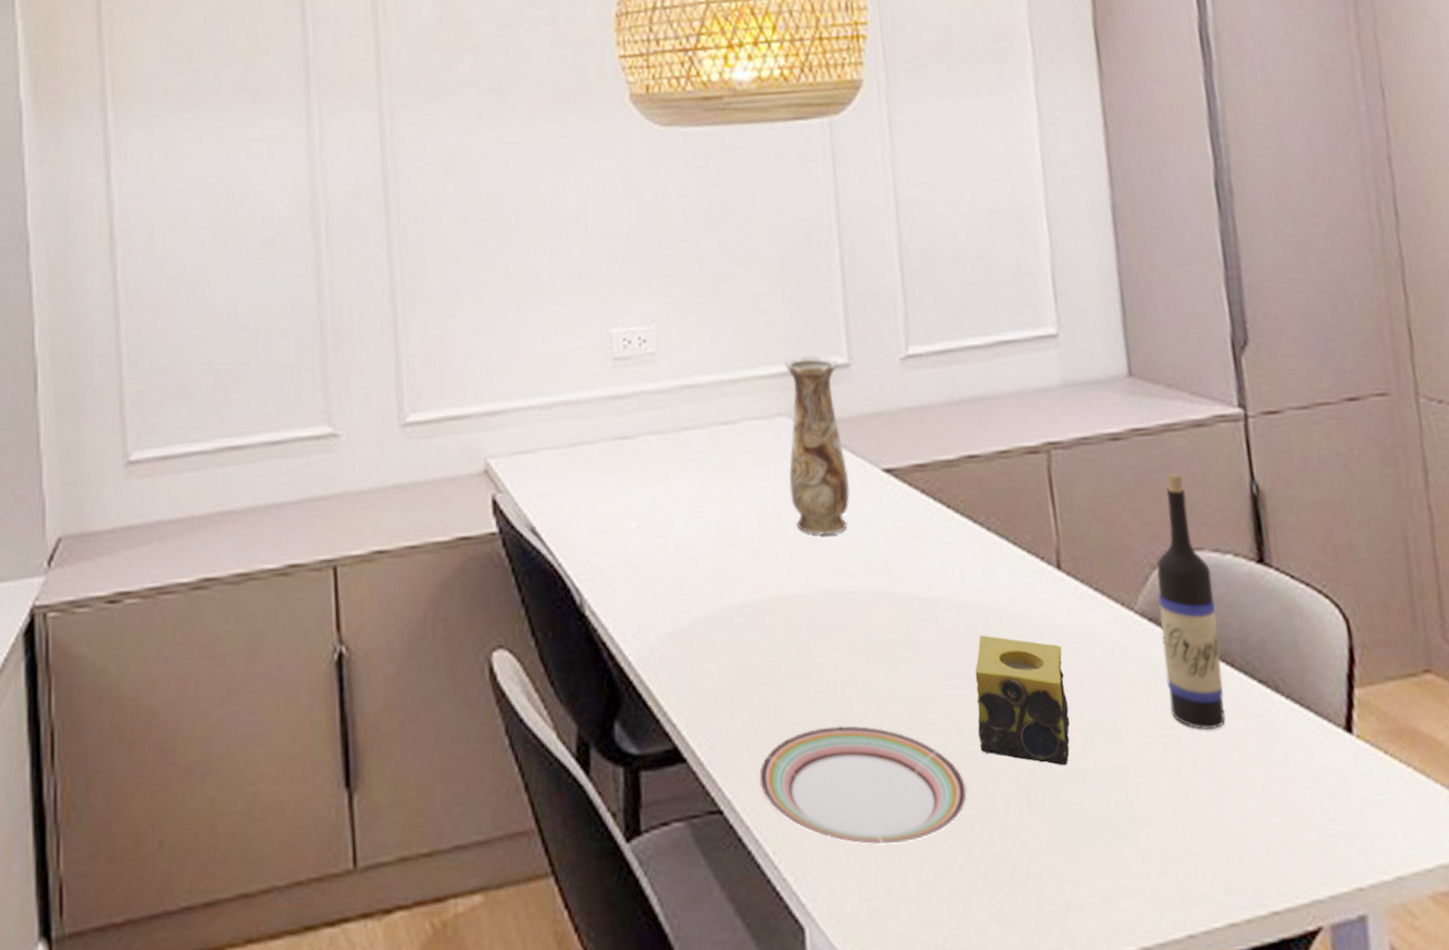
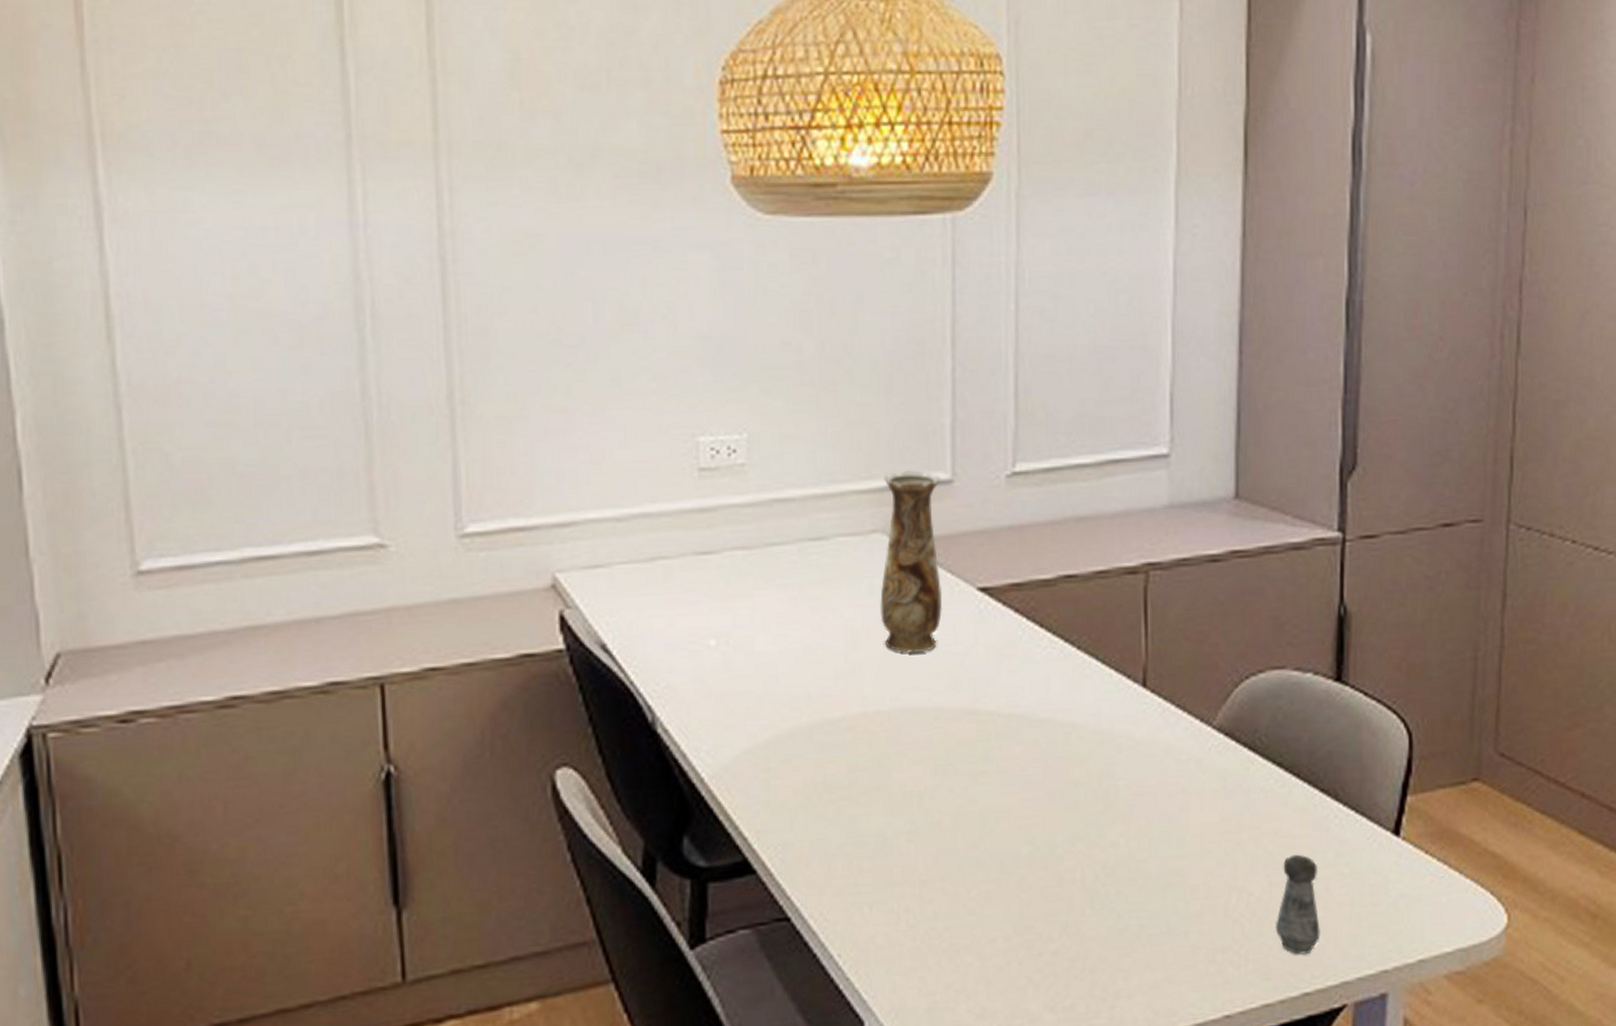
plate: present [759,725,967,845] -> none [830,836,1032,945]
candle: present [975,634,1071,766] -> none [1048,749,1139,870]
wine bottle: present [1156,473,1226,730] -> none [1234,595,1290,835]
salt shaker: none [1229,752,1281,868] -> present [1275,854,1320,955]

